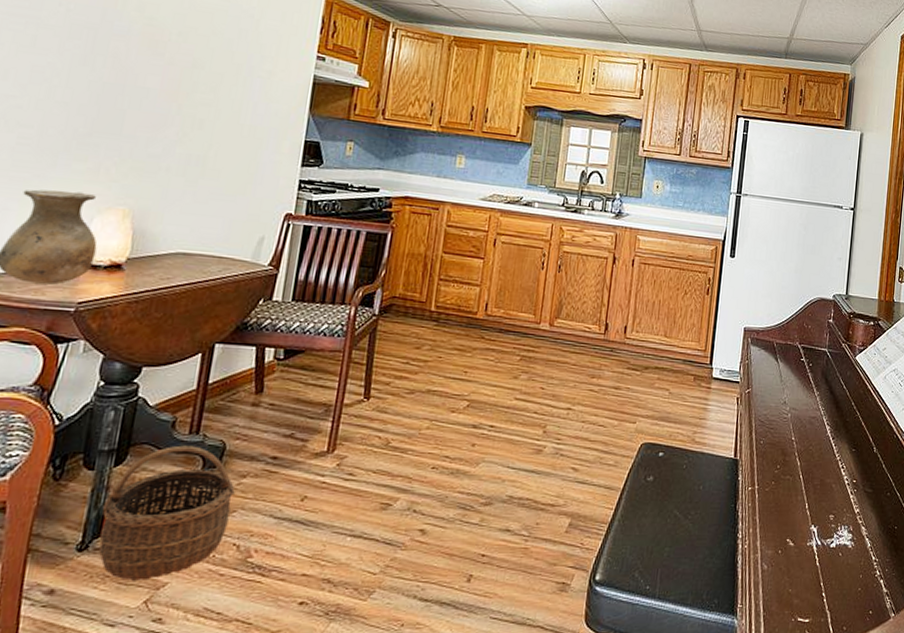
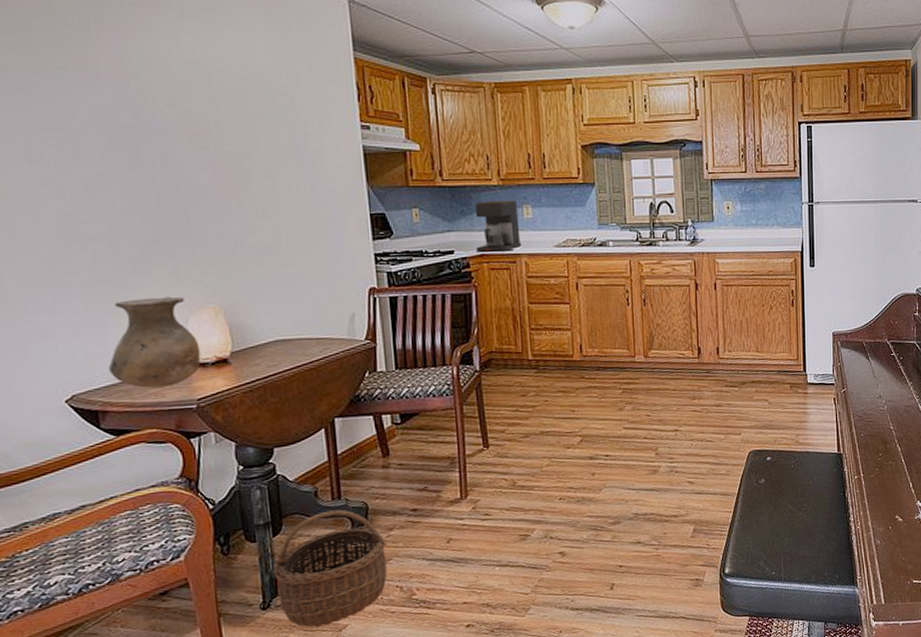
coffee maker: none [402,145,452,198] -> present [475,200,522,253]

